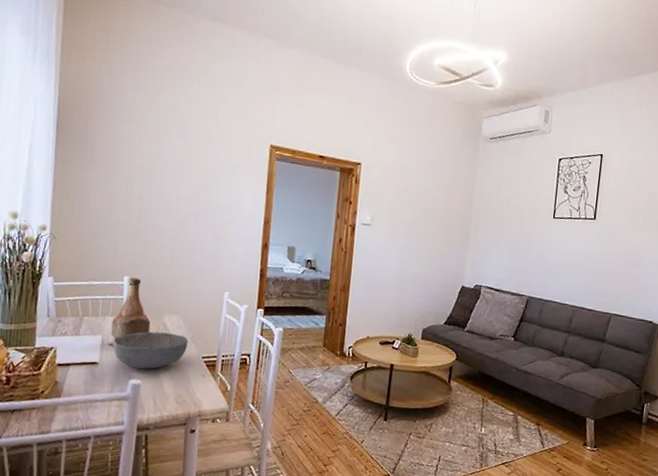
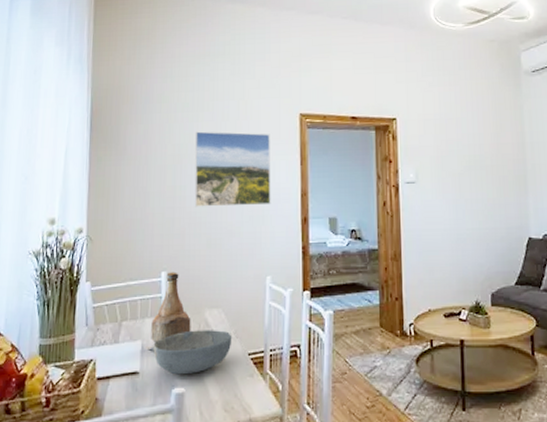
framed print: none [160,147,240,228] -> present [194,131,271,207]

